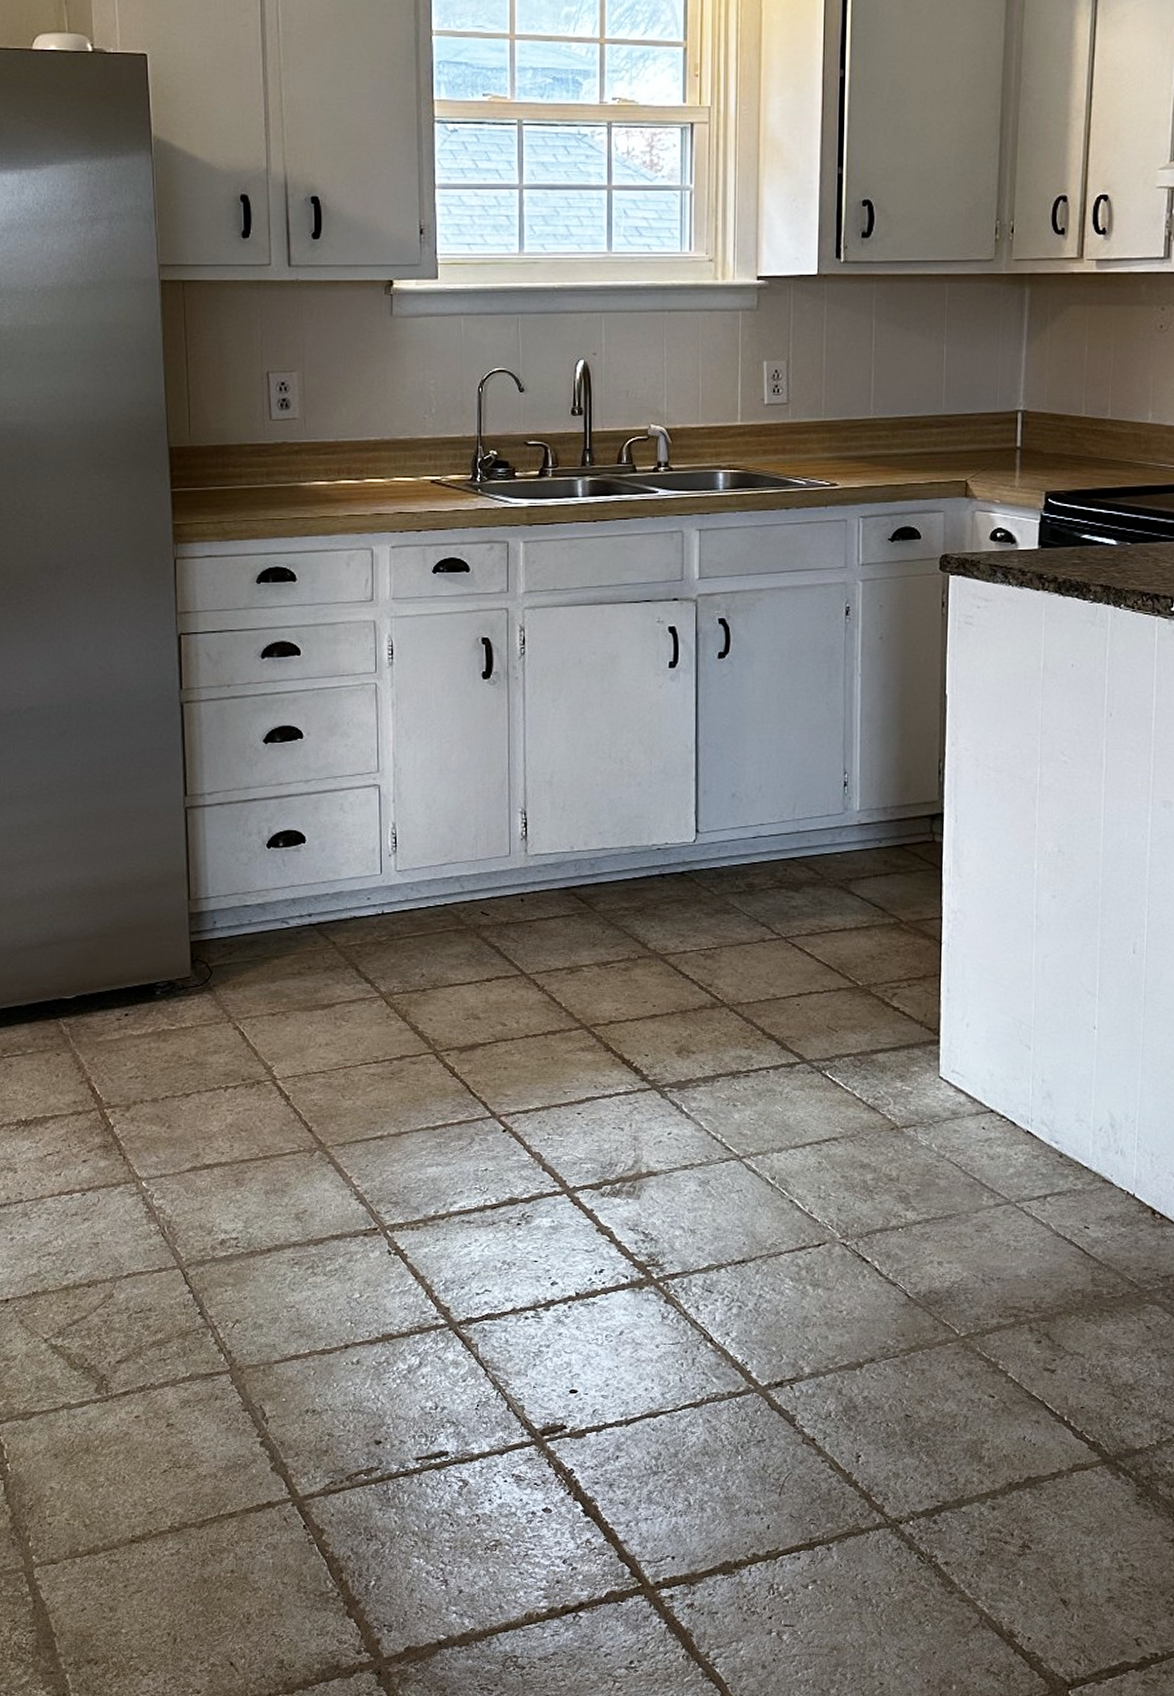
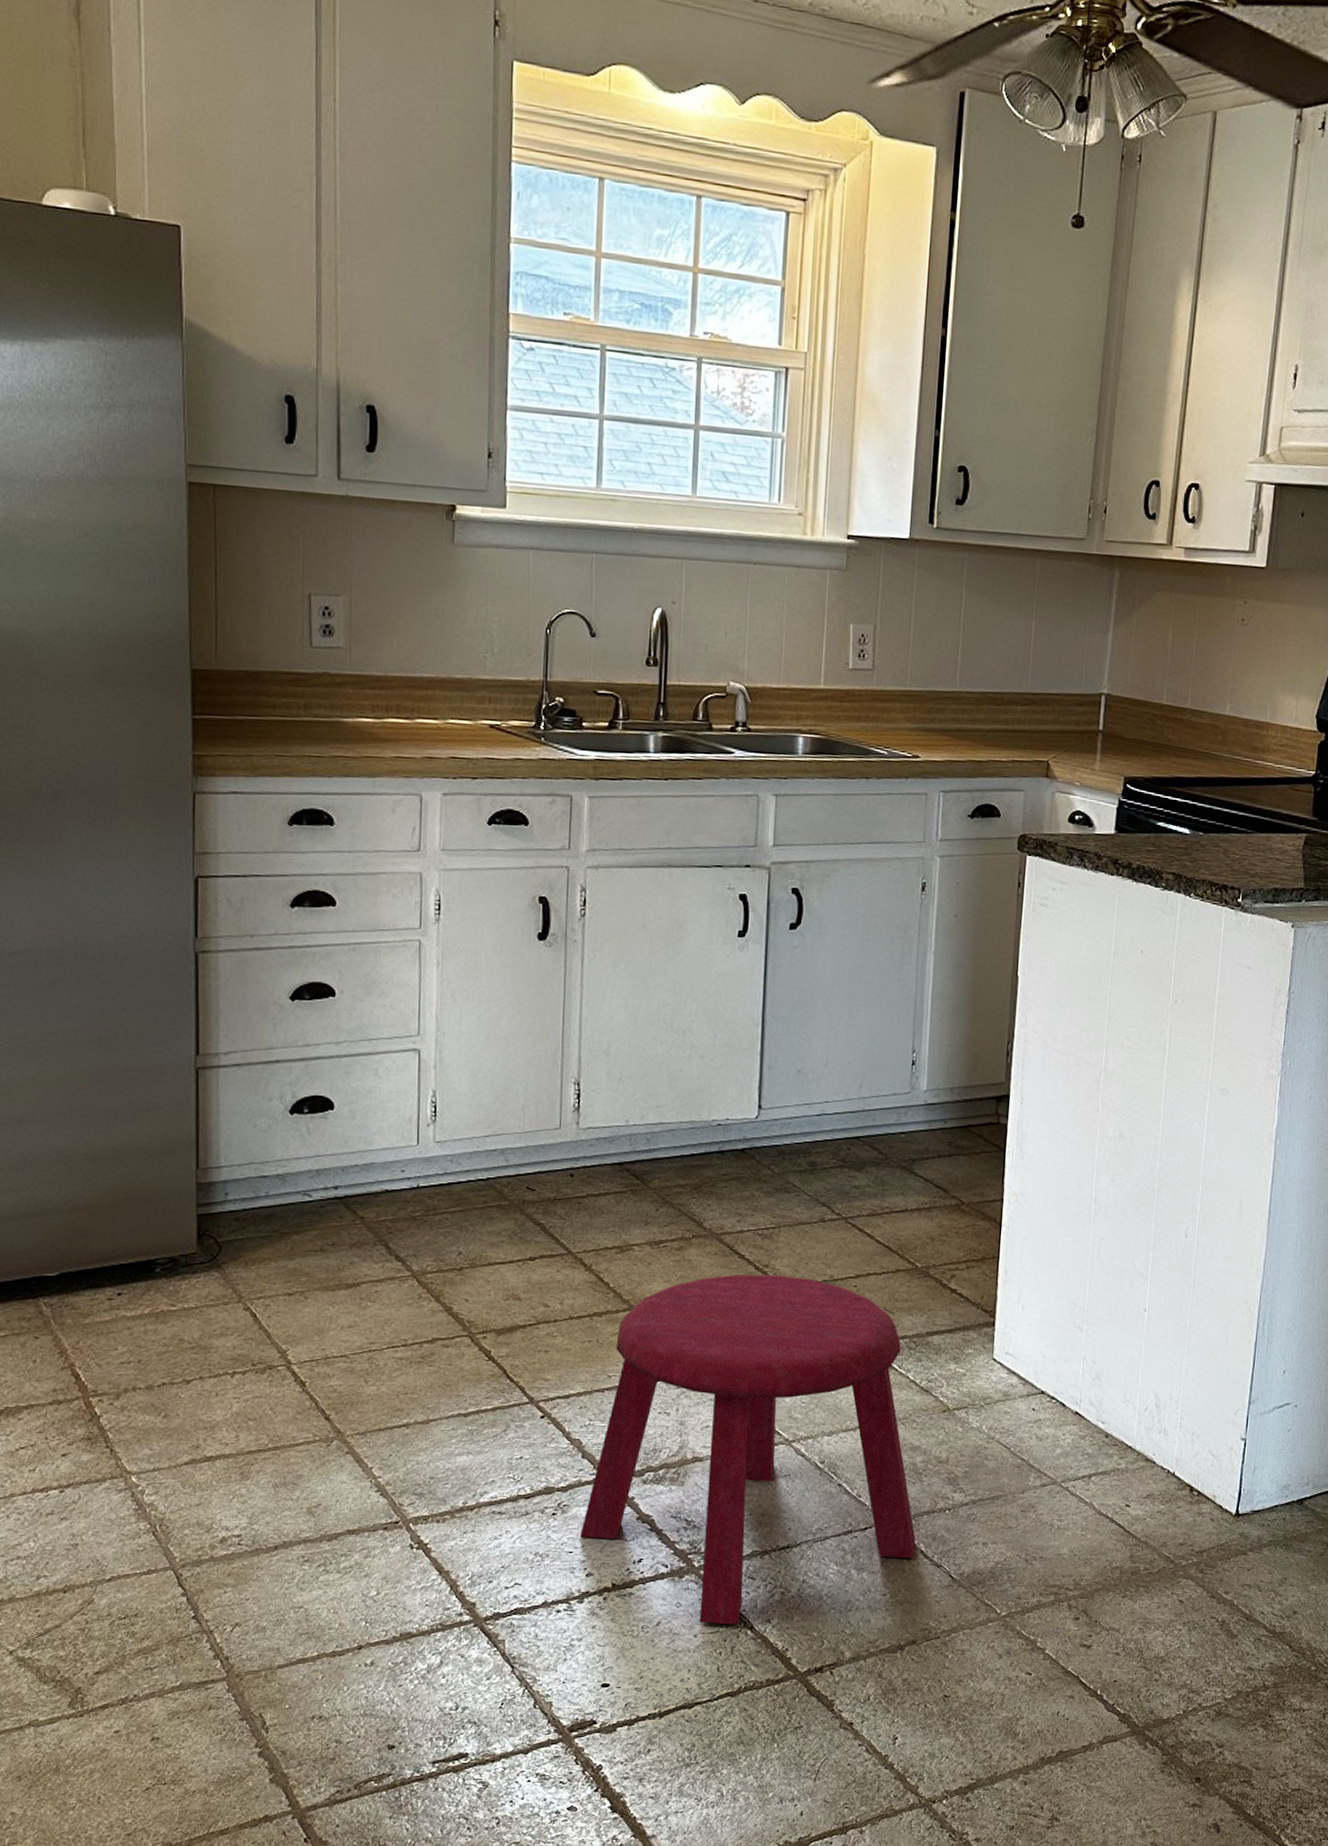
stool: none [544,994,870,1336] -> present [580,1275,916,1625]

